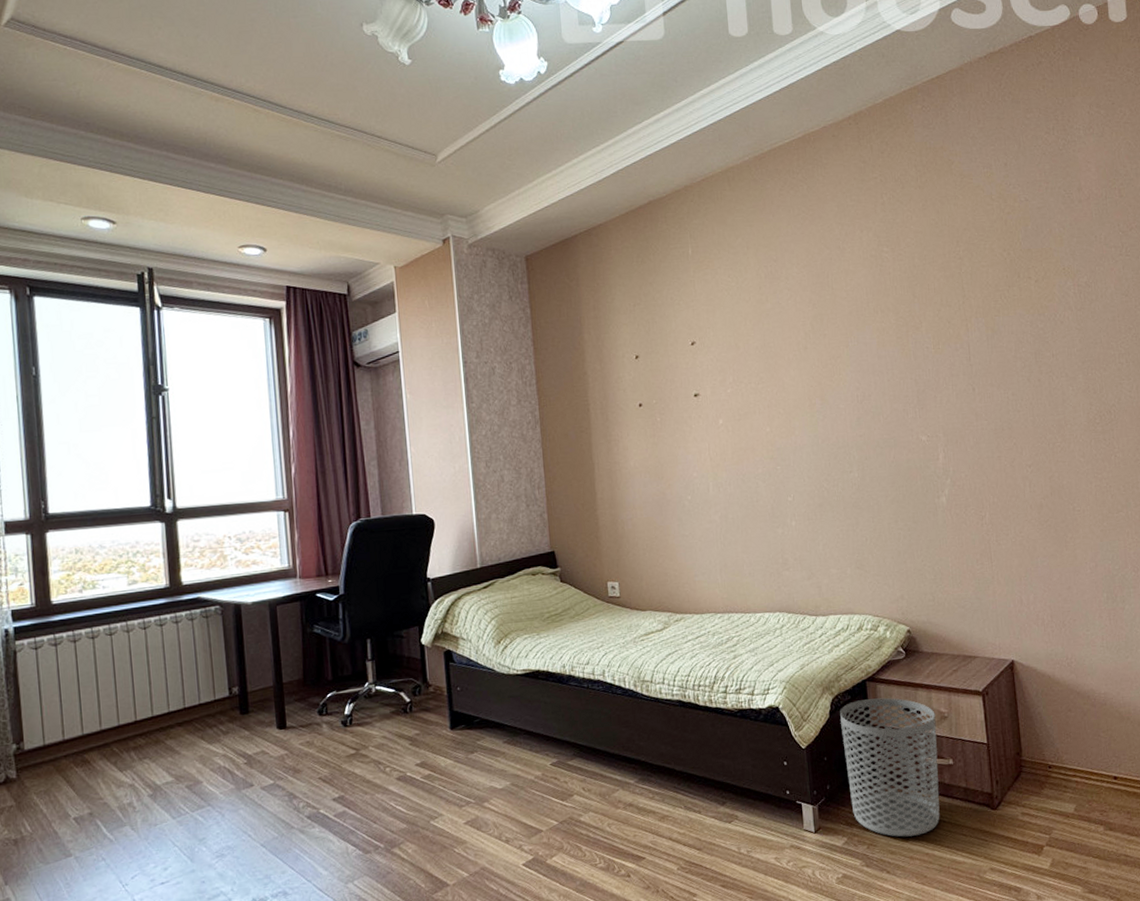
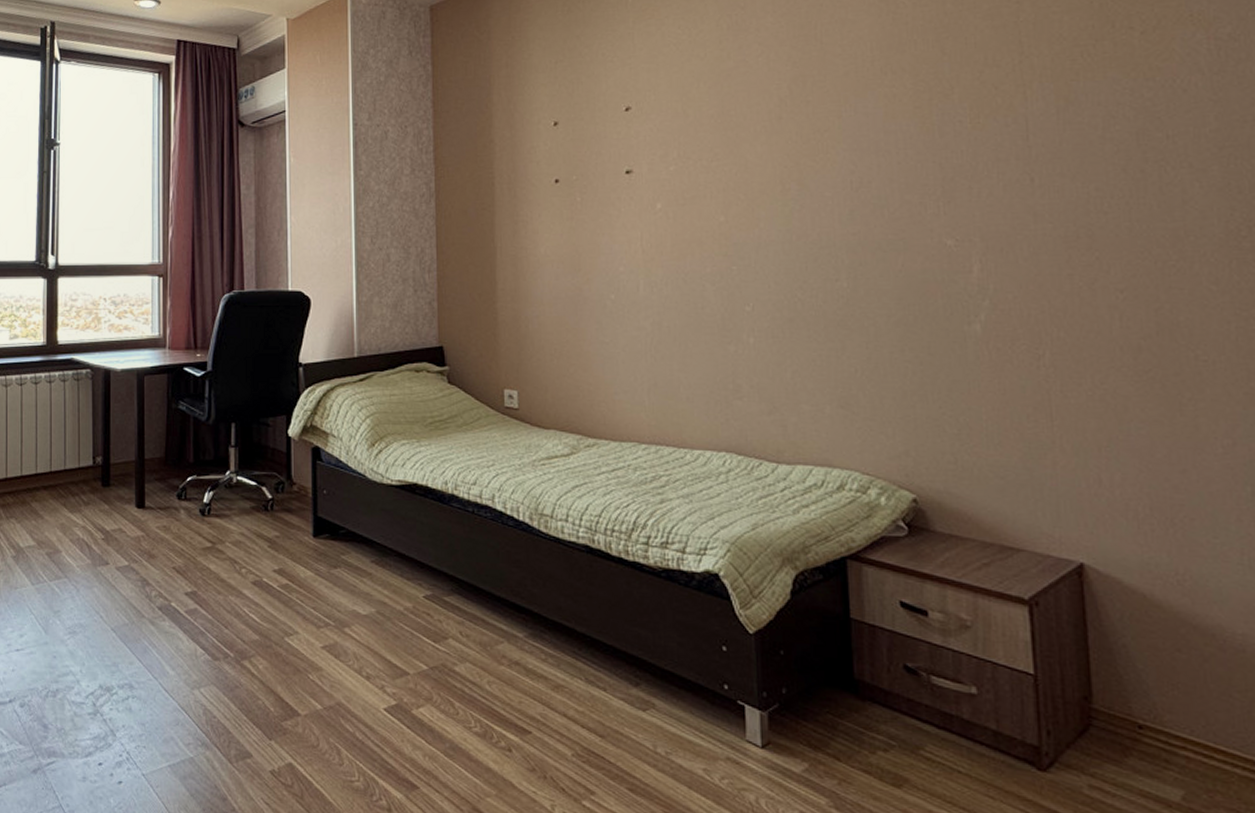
waste bin: present [840,697,940,837] -> none [806,583,953,783]

